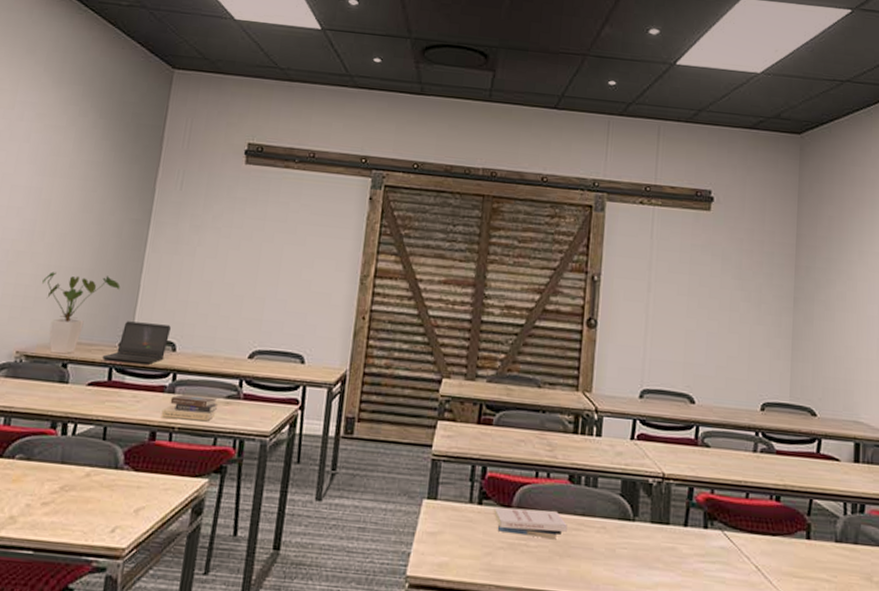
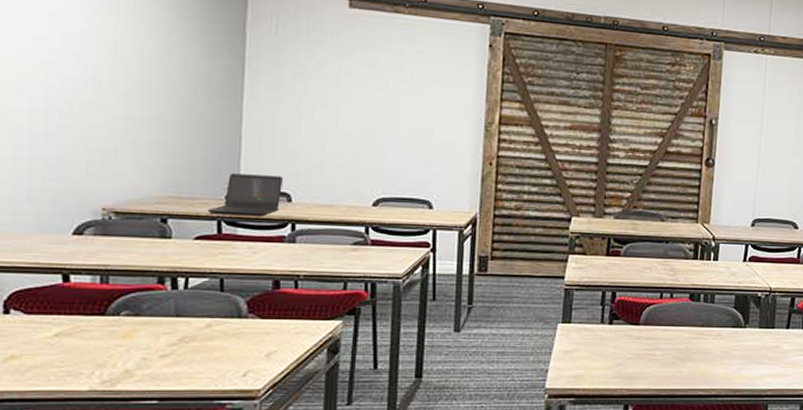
house plant: present [42,271,121,355] -> none [122,123,218,210]
books: present [161,394,217,422] -> none [283,244,344,268]
books: present [493,507,568,540] -> none [622,324,689,348]

